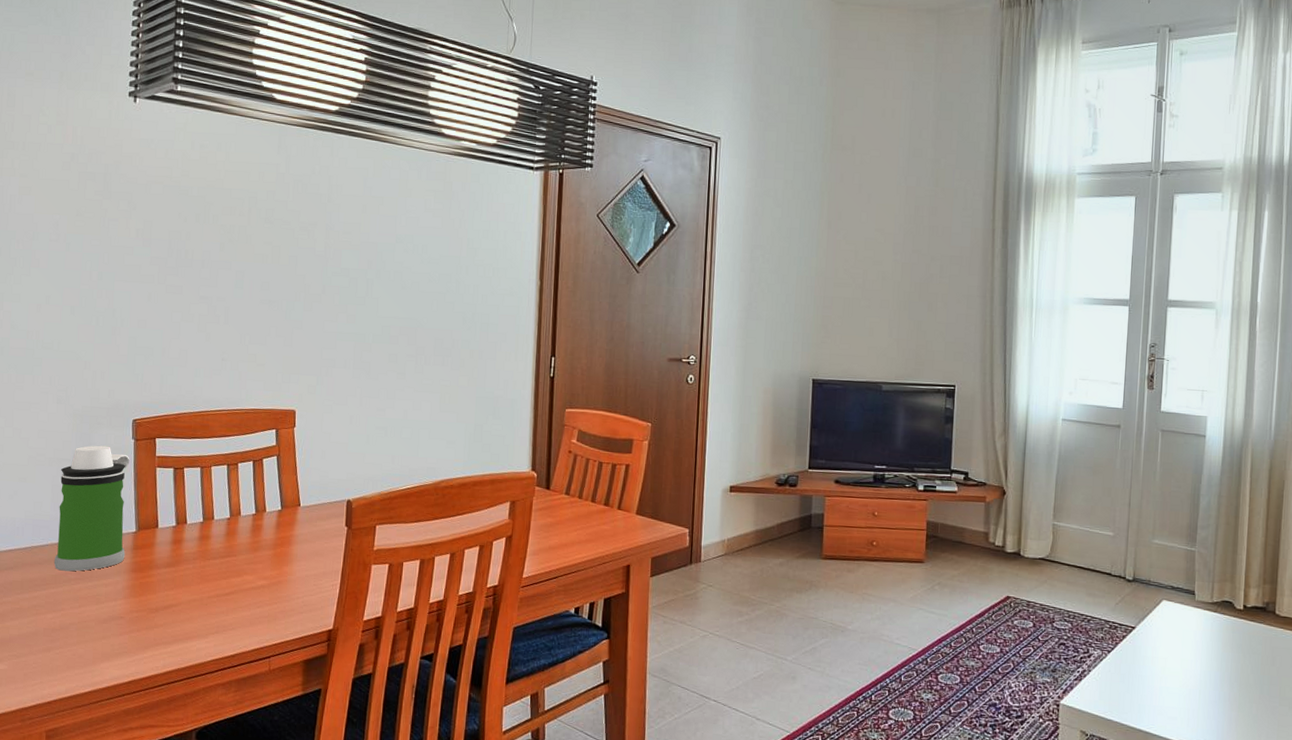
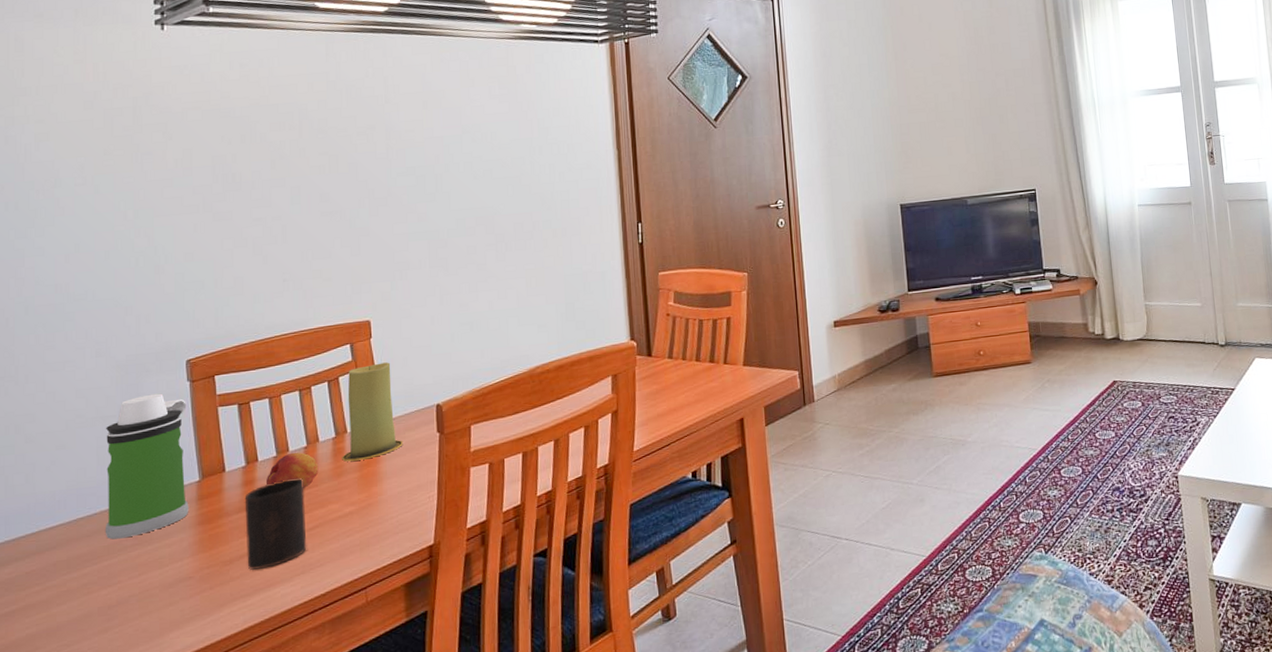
cup: none [170,544,225,622] -> present [244,477,307,571]
fruit: none [192,521,239,557] -> present [267,452,319,489]
candle: none [259,452,314,540] -> present [342,362,403,462]

